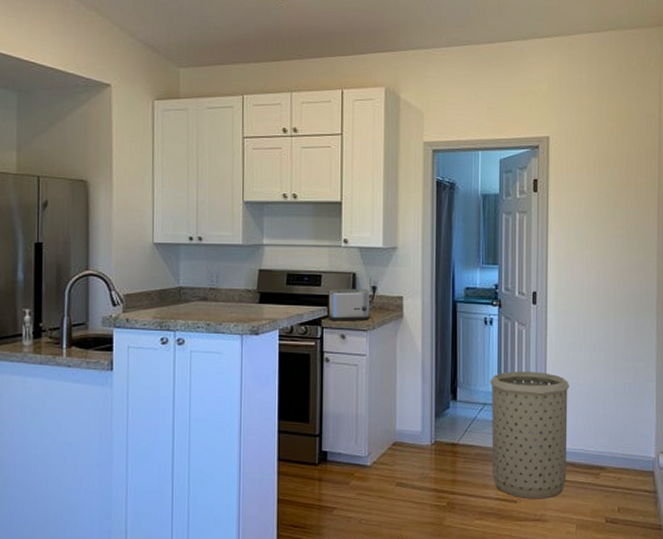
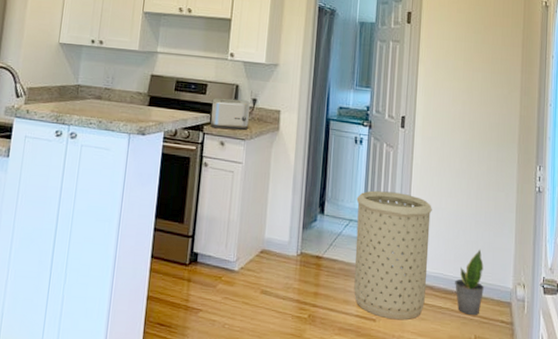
potted plant: none [596,421,626,487] -> present [455,249,484,315]

